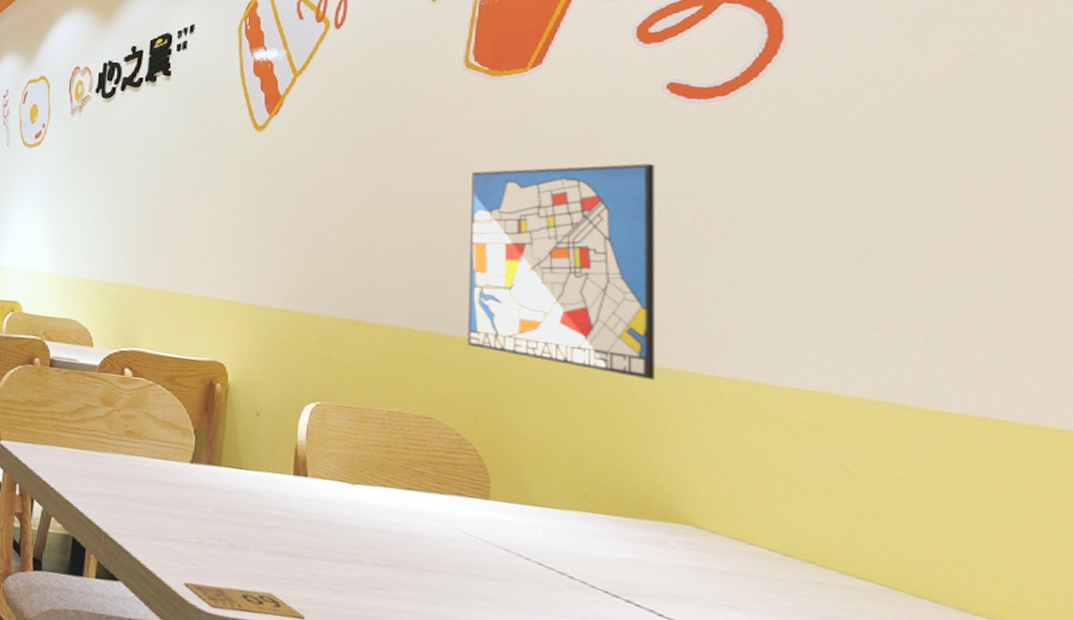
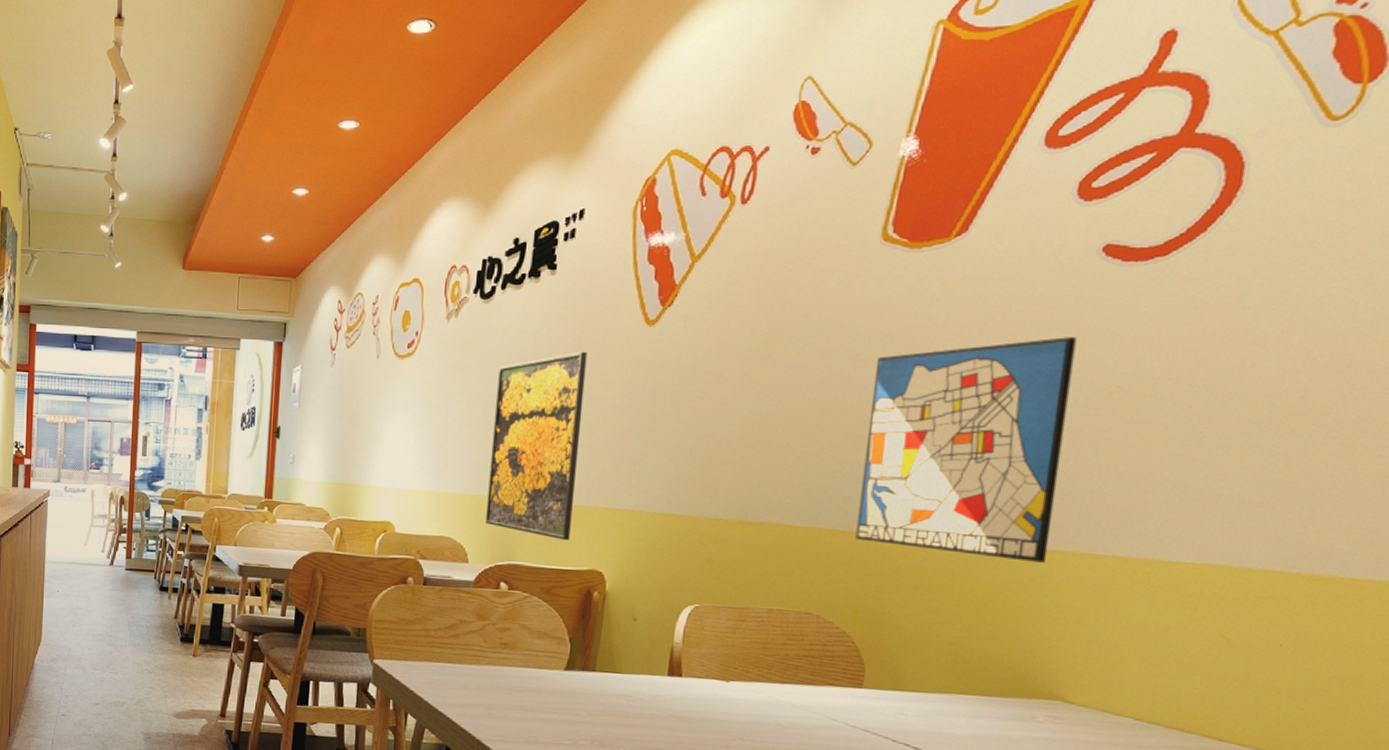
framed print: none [110,150,202,331] -> present [486,351,588,541]

